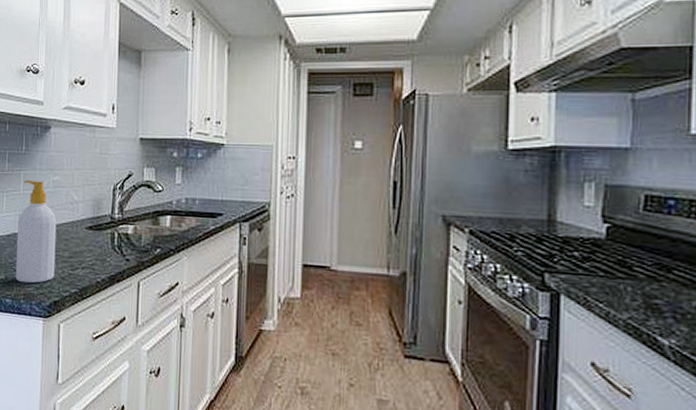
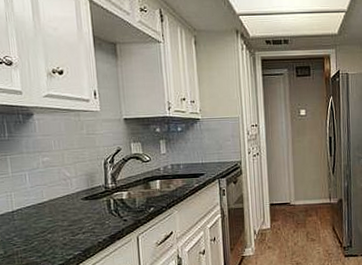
soap bottle: present [15,179,57,283] -> none [10,162,57,254]

